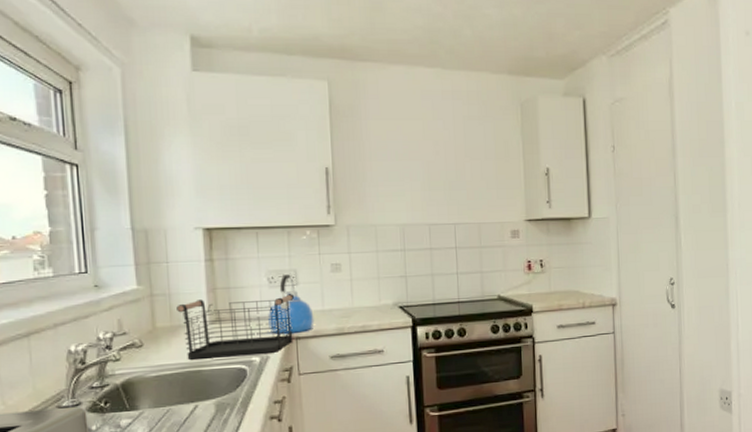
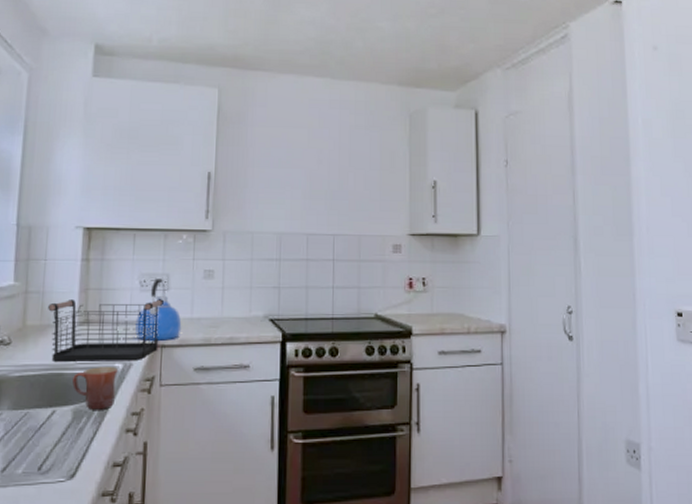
mug: none [211,361,257,402] -> present [72,367,118,410]

